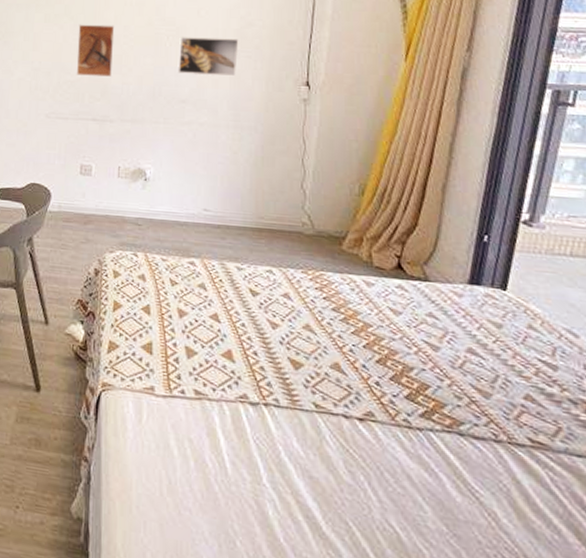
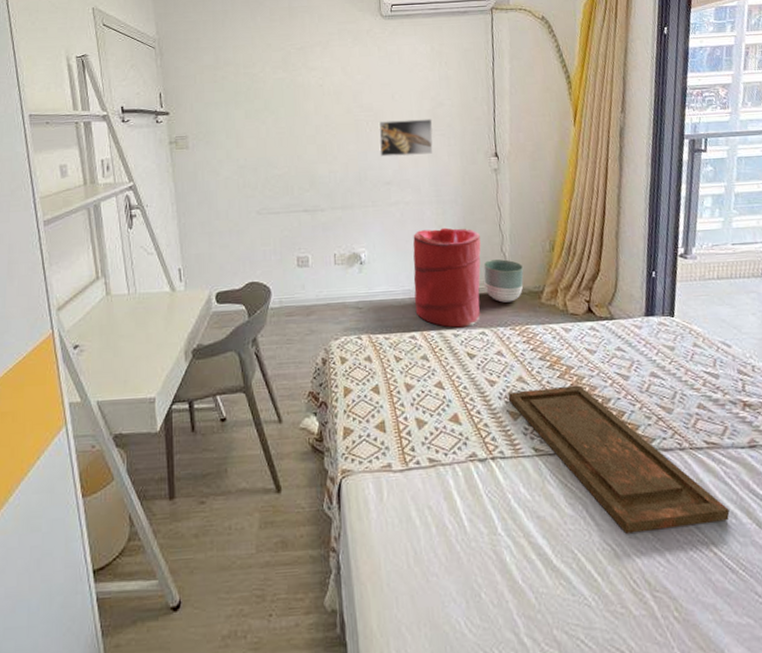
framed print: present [76,24,115,77] -> none [280,115,318,168]
laundry hamper: none [199,154,279,262] -> present [413,227,481,328]
planter: none [278,195,326,244] -> present [483,259,524,303]
tray: none [290,339,552,535] -> present [508,385,730,534]

